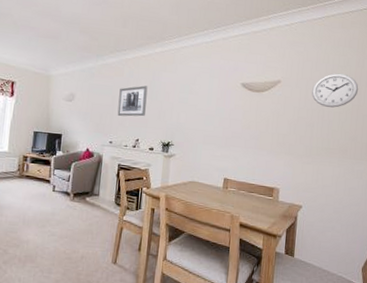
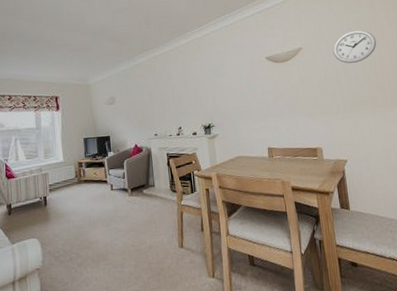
wall art: present [117,85,148,117] -> none [155,77,183,109]

